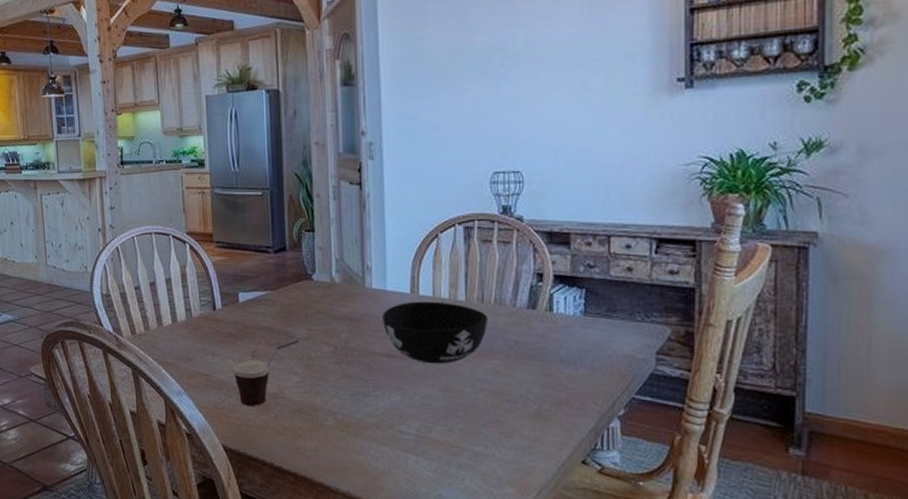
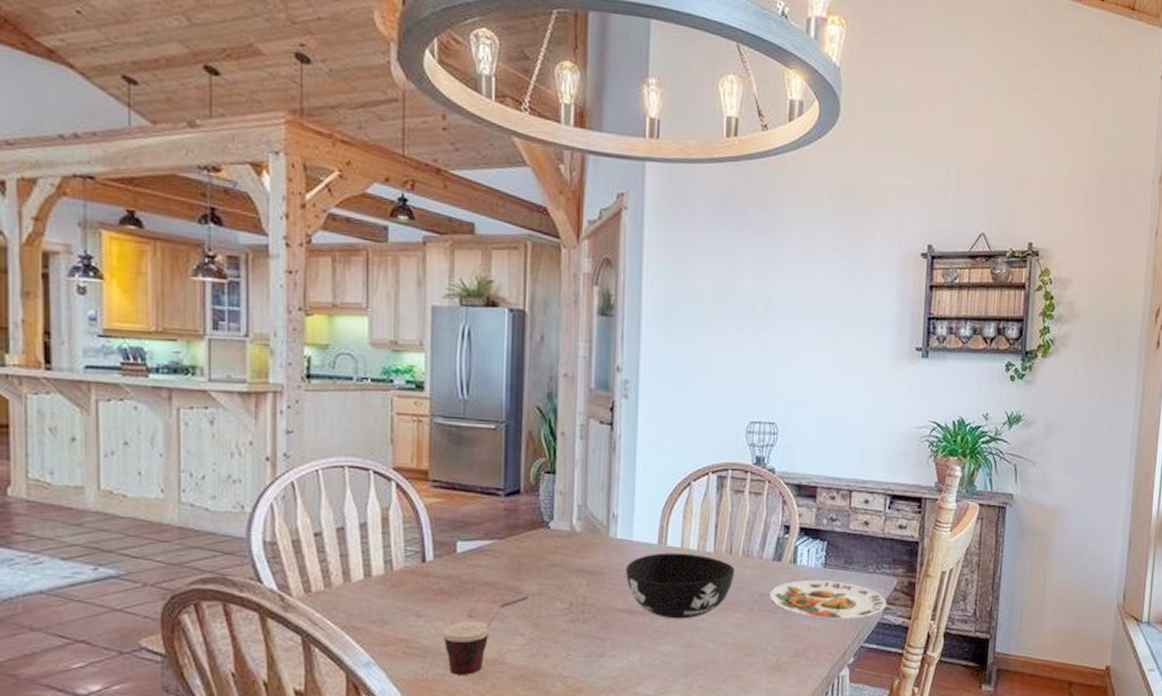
plate: none [526,328,660,369] -> present [770,580,887,619]

